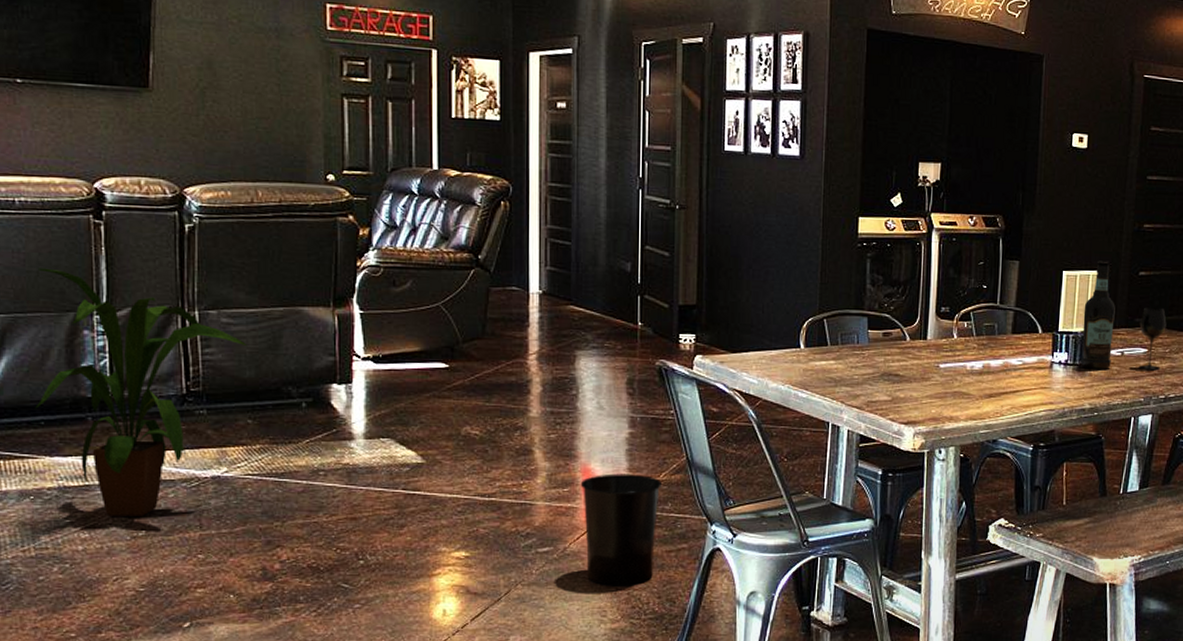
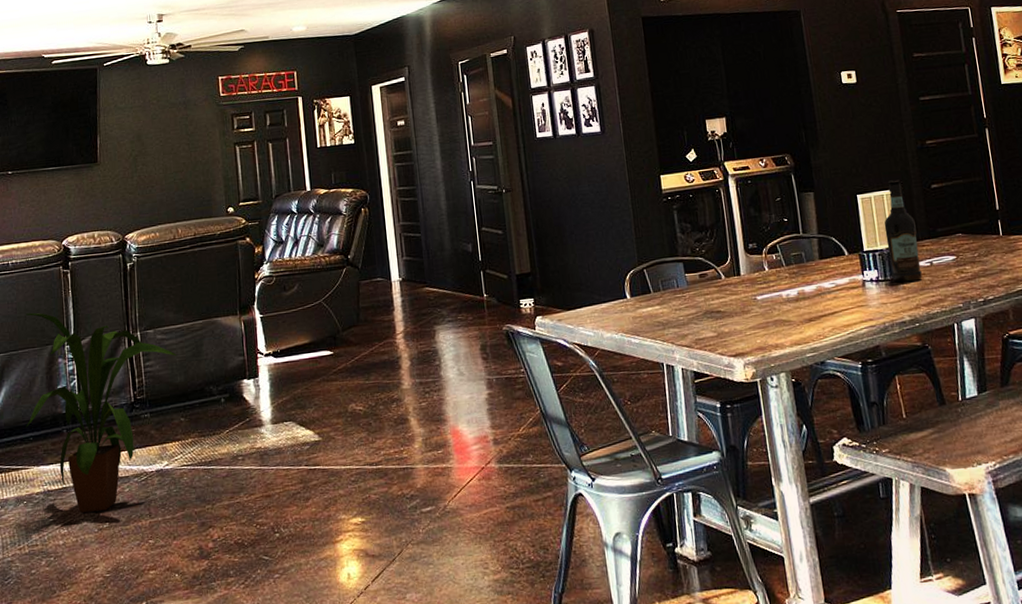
waste bin: present [580,473,663,586] -> none [451,430,525,539]
wine glass: present [1138,307,1167,371] -> none [942,215,973,276]

